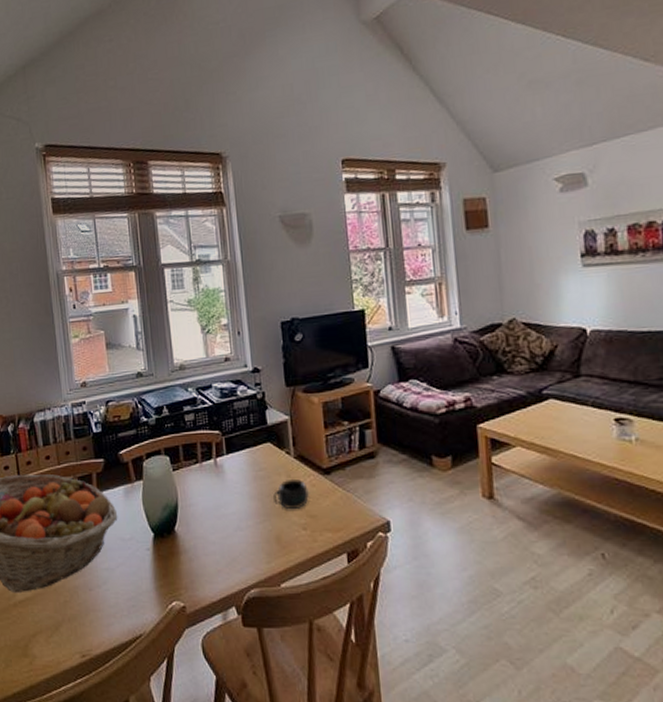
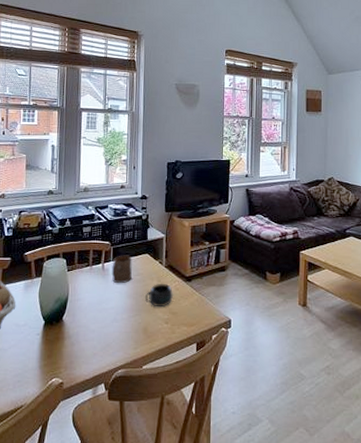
cup: none [226,446,253,483] -> present [111,255,132,284]

